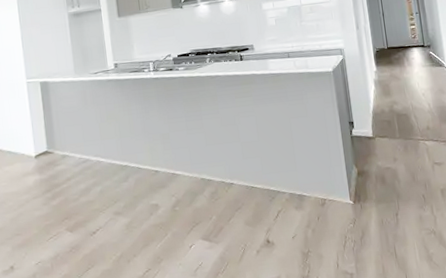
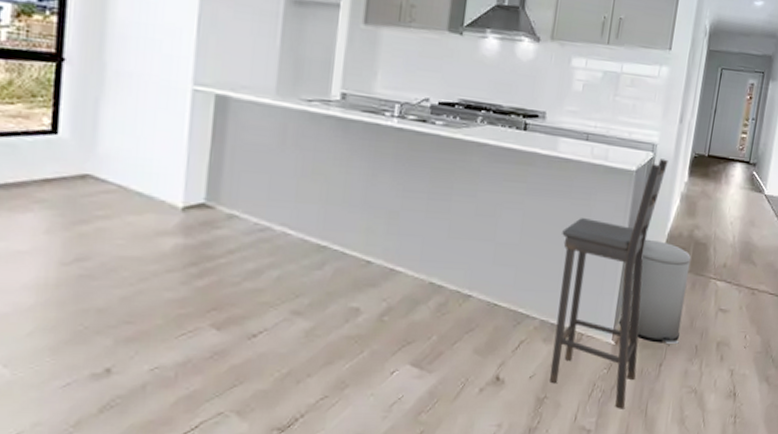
bar stool: none [288,58,378,254] -> present [549,159,668,409]
pedal bin: none [351,119,408,198] -> present [619,239,691,345]

